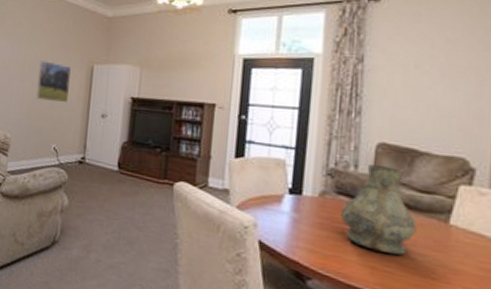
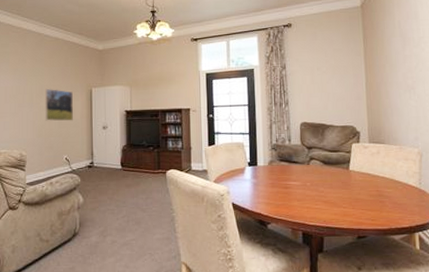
vase: present [340,163,417,255] -> none [283,137,331,197]

